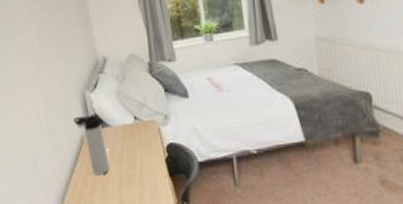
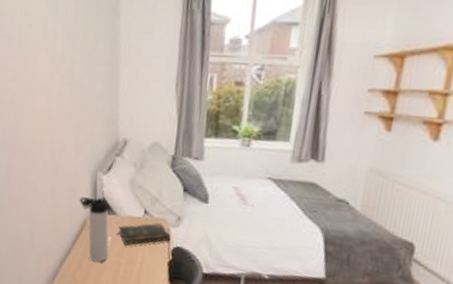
bible: none [114,124,163,153] -> present [118,222,171,246]

